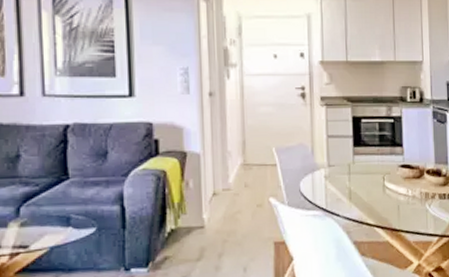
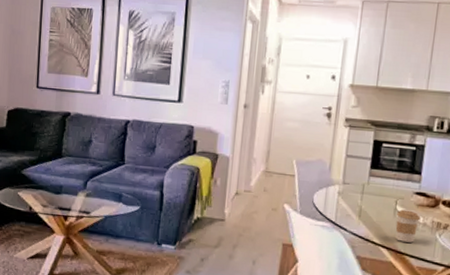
coffee cup: none [386,184,408,218] -> present [395,209,420,243]

